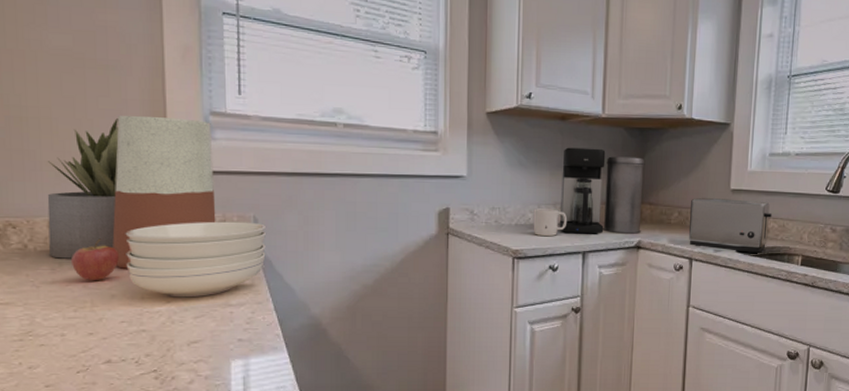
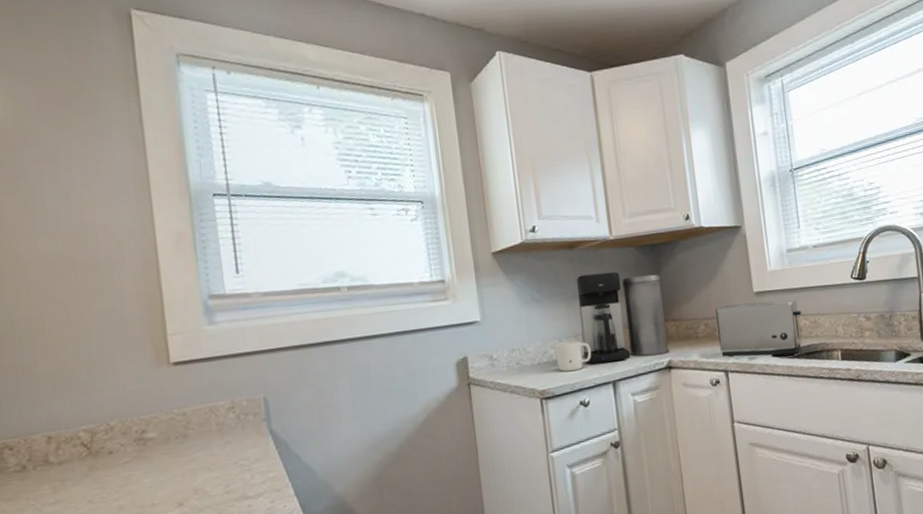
succulent plant: present [47,118,119,259] -> none [44,317,119,476]
fruit: present [71,238,119,281] -> none [74,446,125,495]
vase: present [112,115,216,269] -> none [113,306,224,476]
bowl: present [125,221,266,298] -> none [129,404,280,499]

